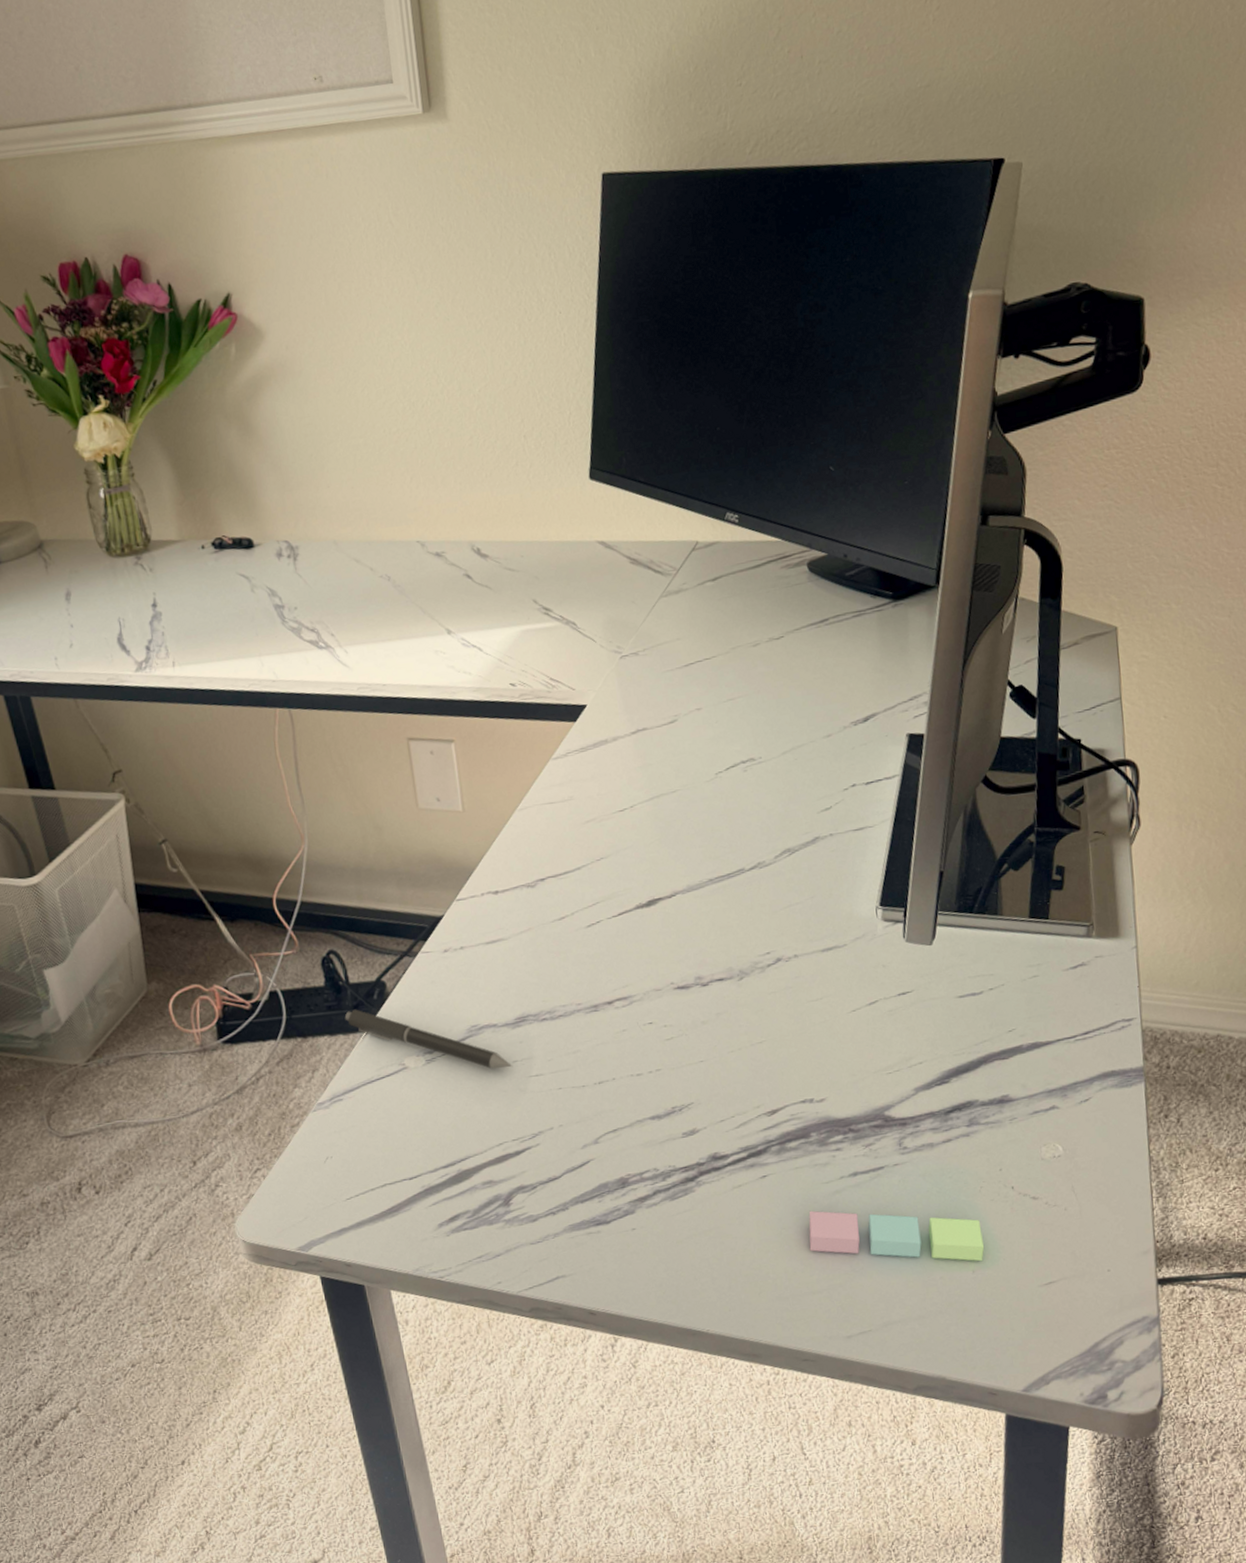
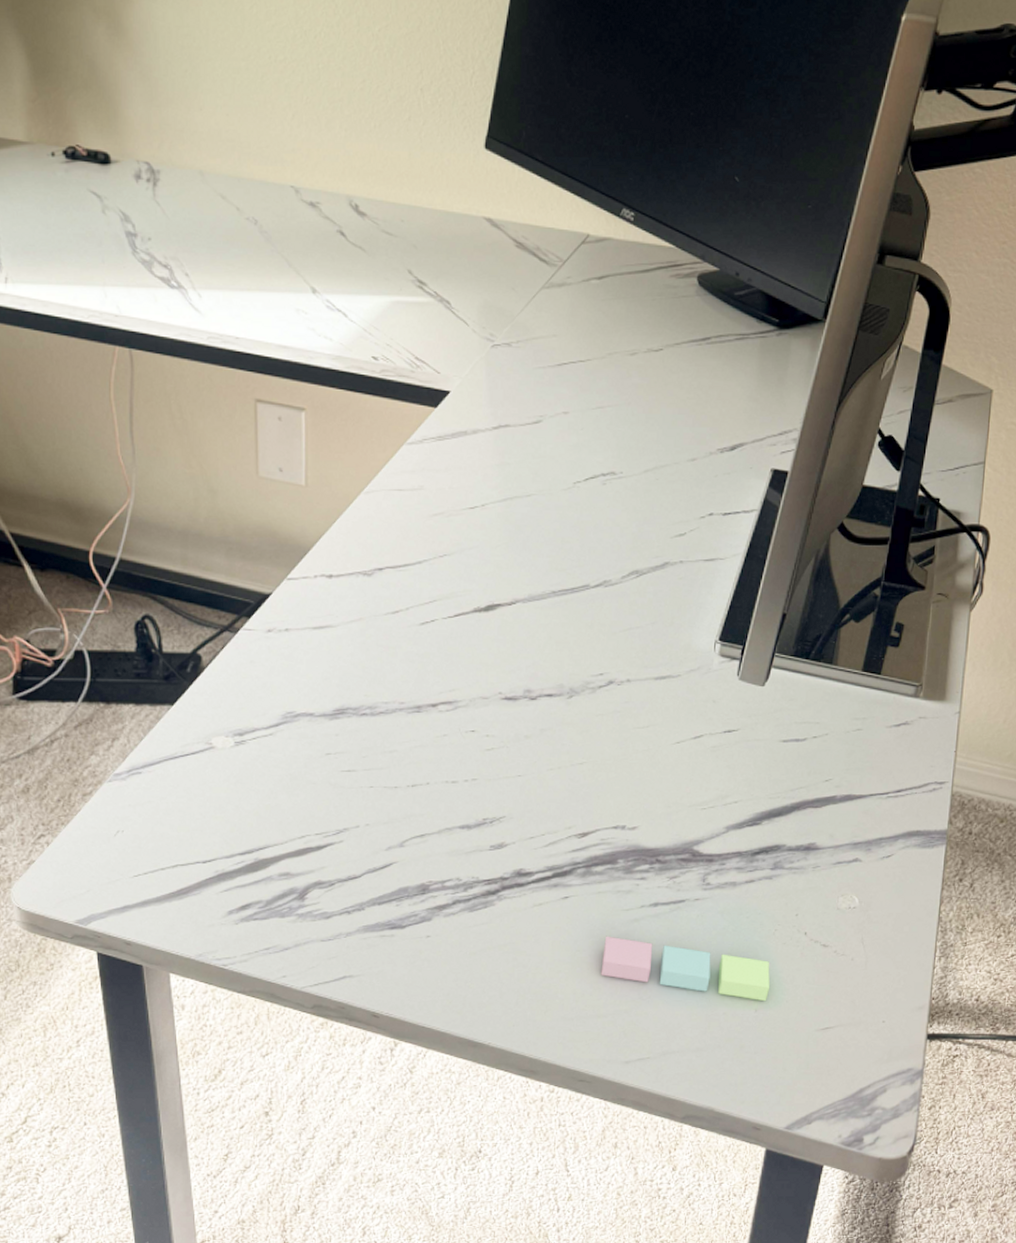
pen: present [344,1009,513,1070] -> none [153,680,326,760]

